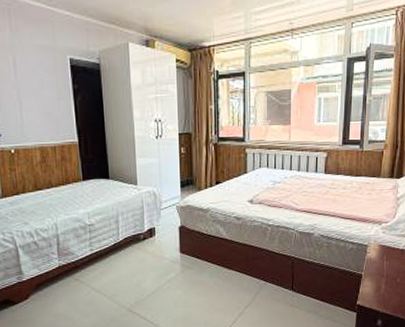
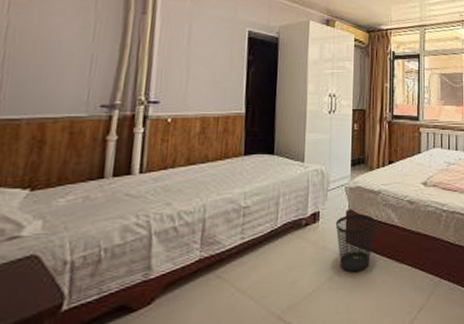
wastebasket: none [169,229,206,277] -> present [335,214,376,272]

